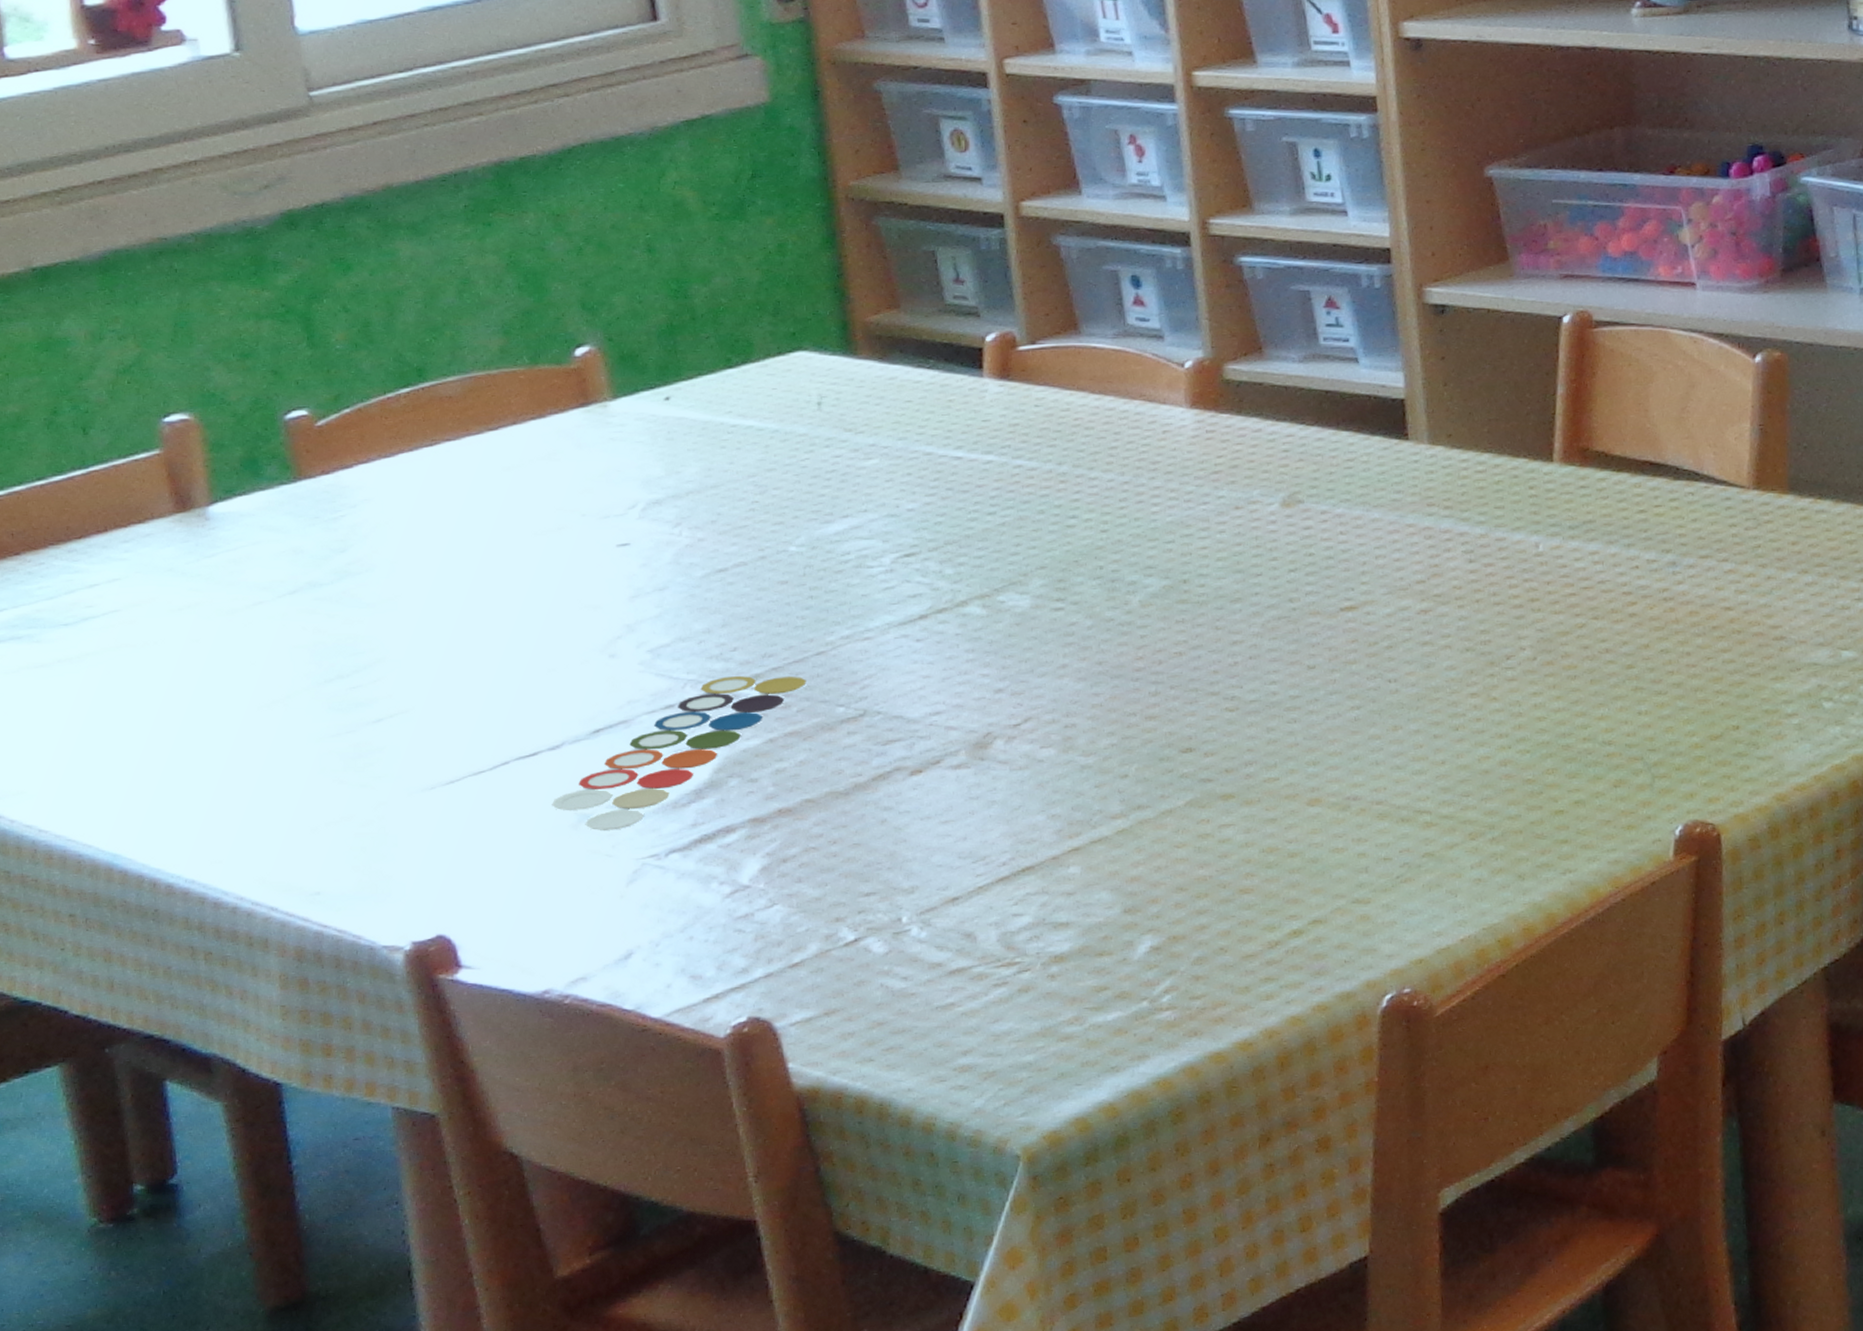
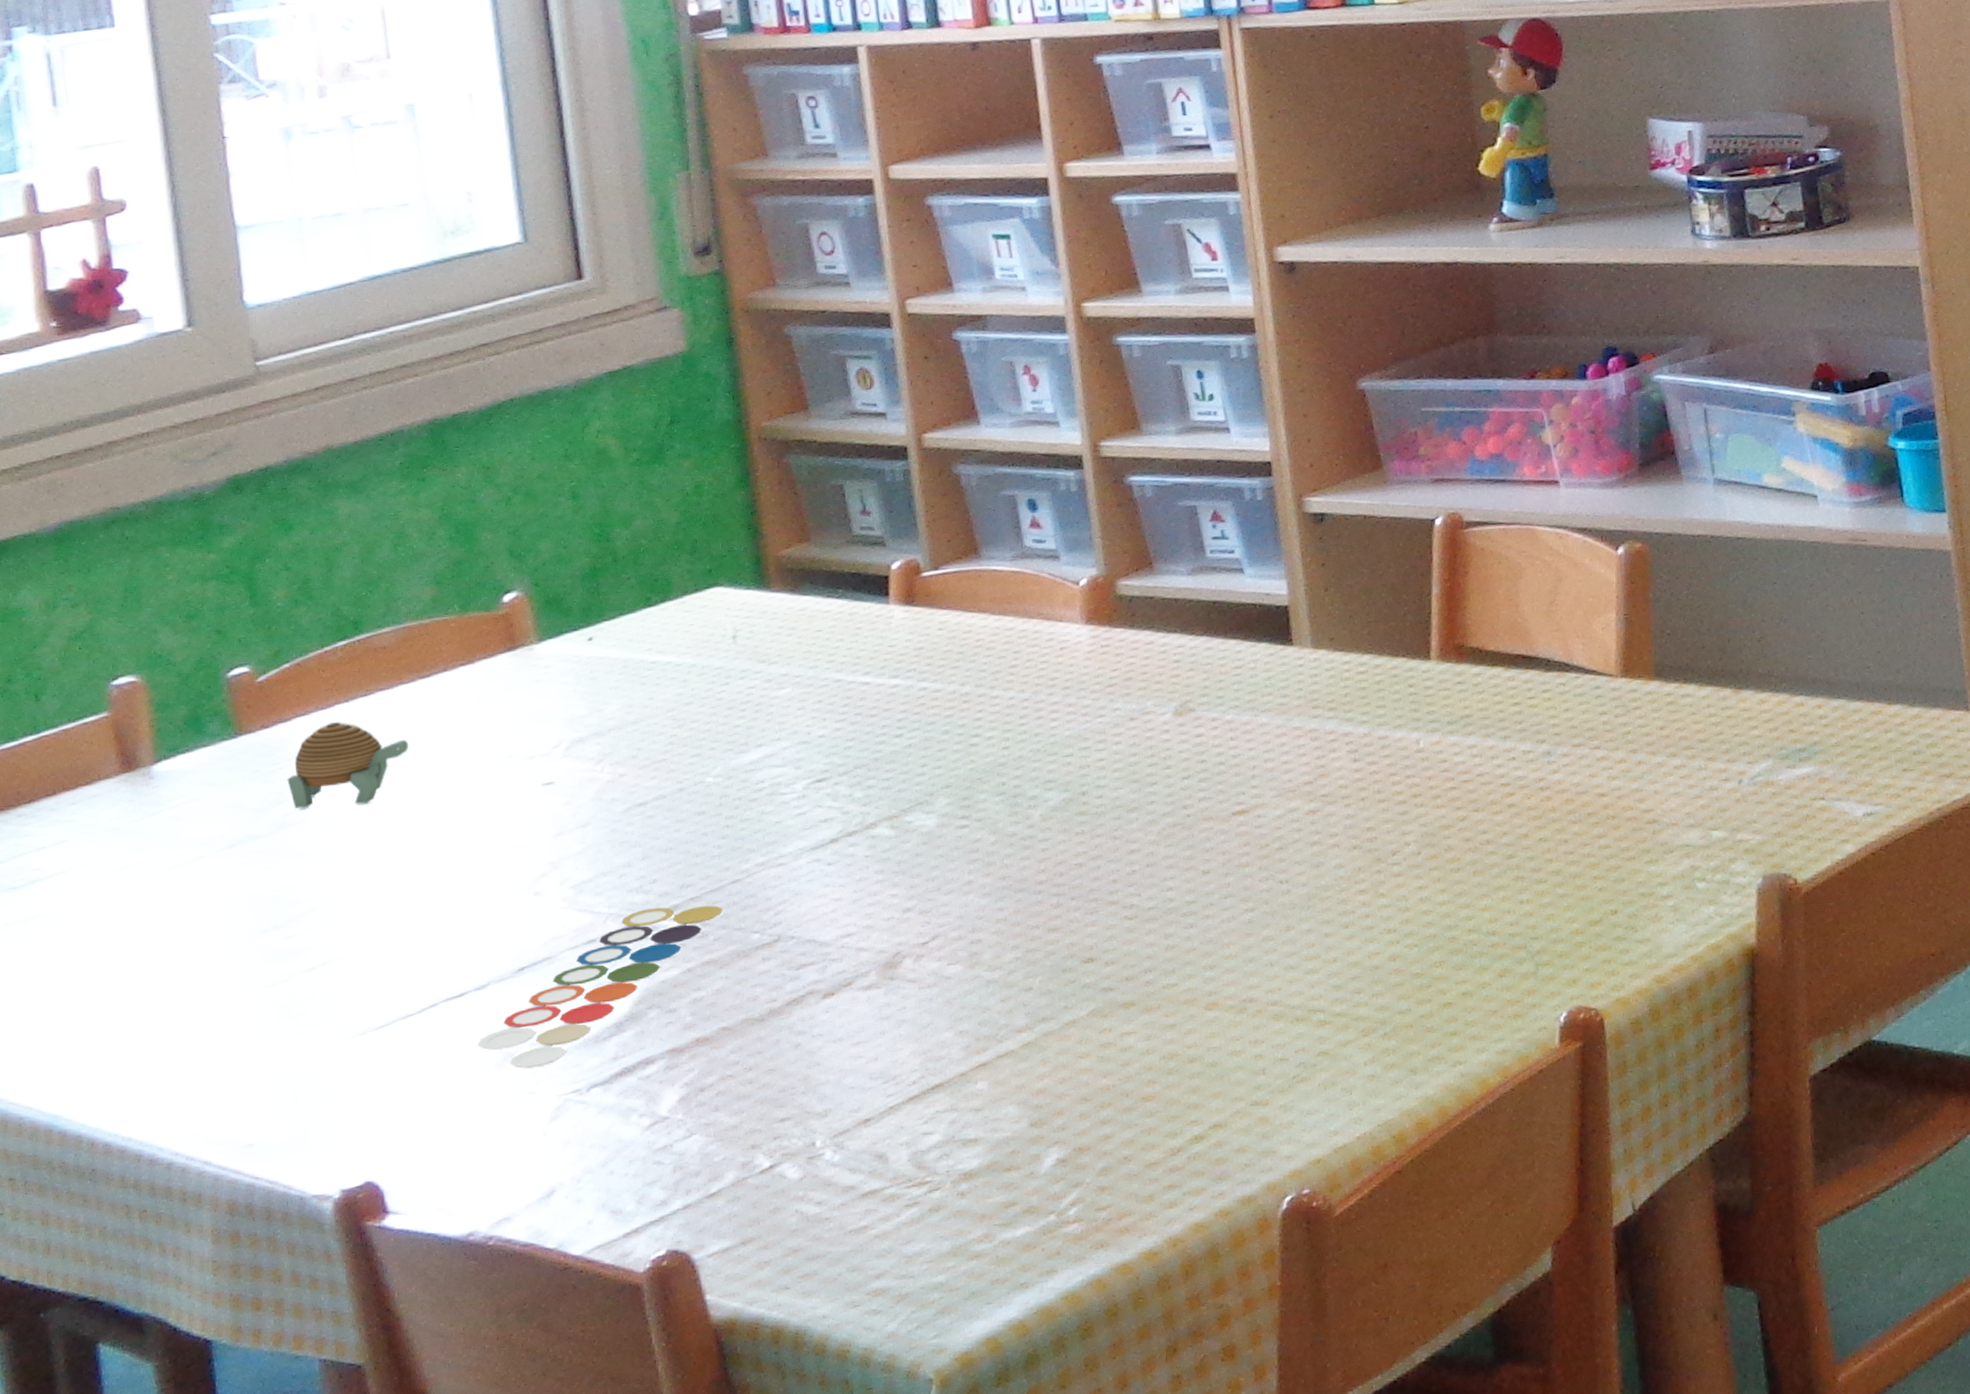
toy animal: none [349,471,477,557] -> present [287,722,408,808]

